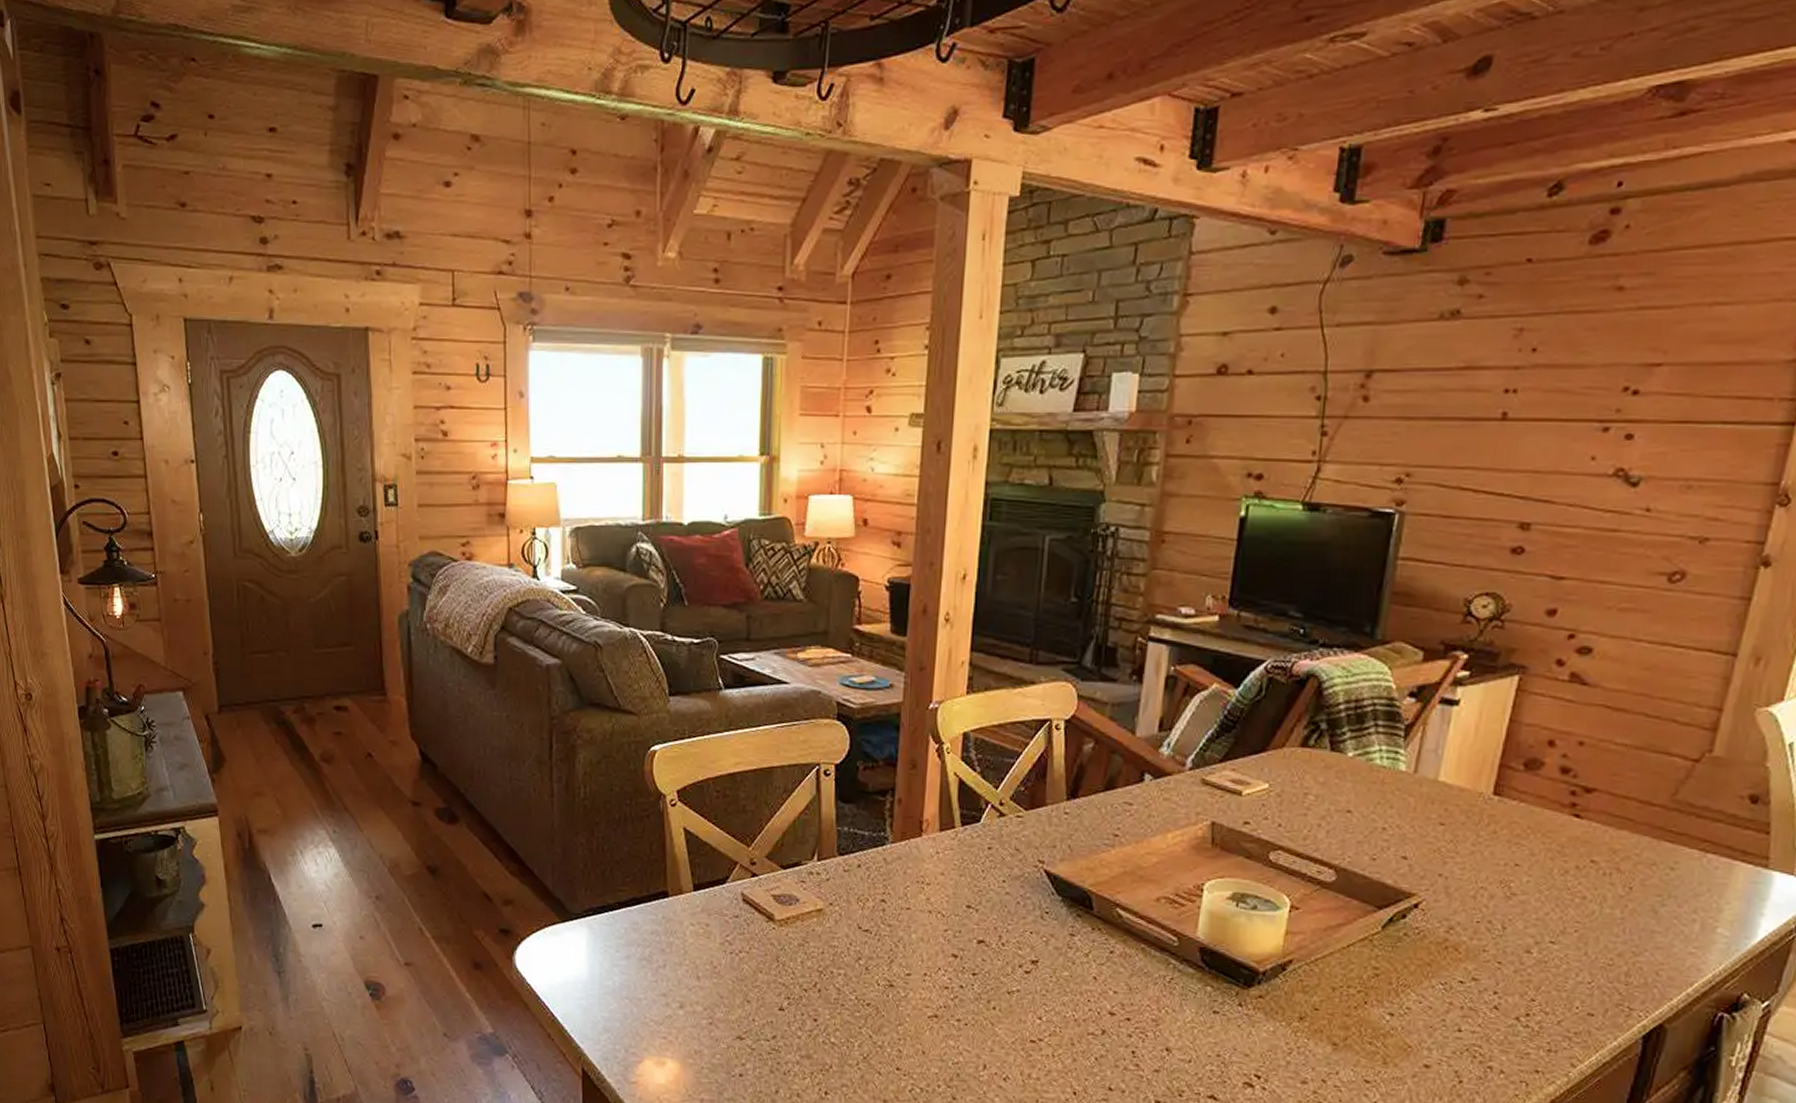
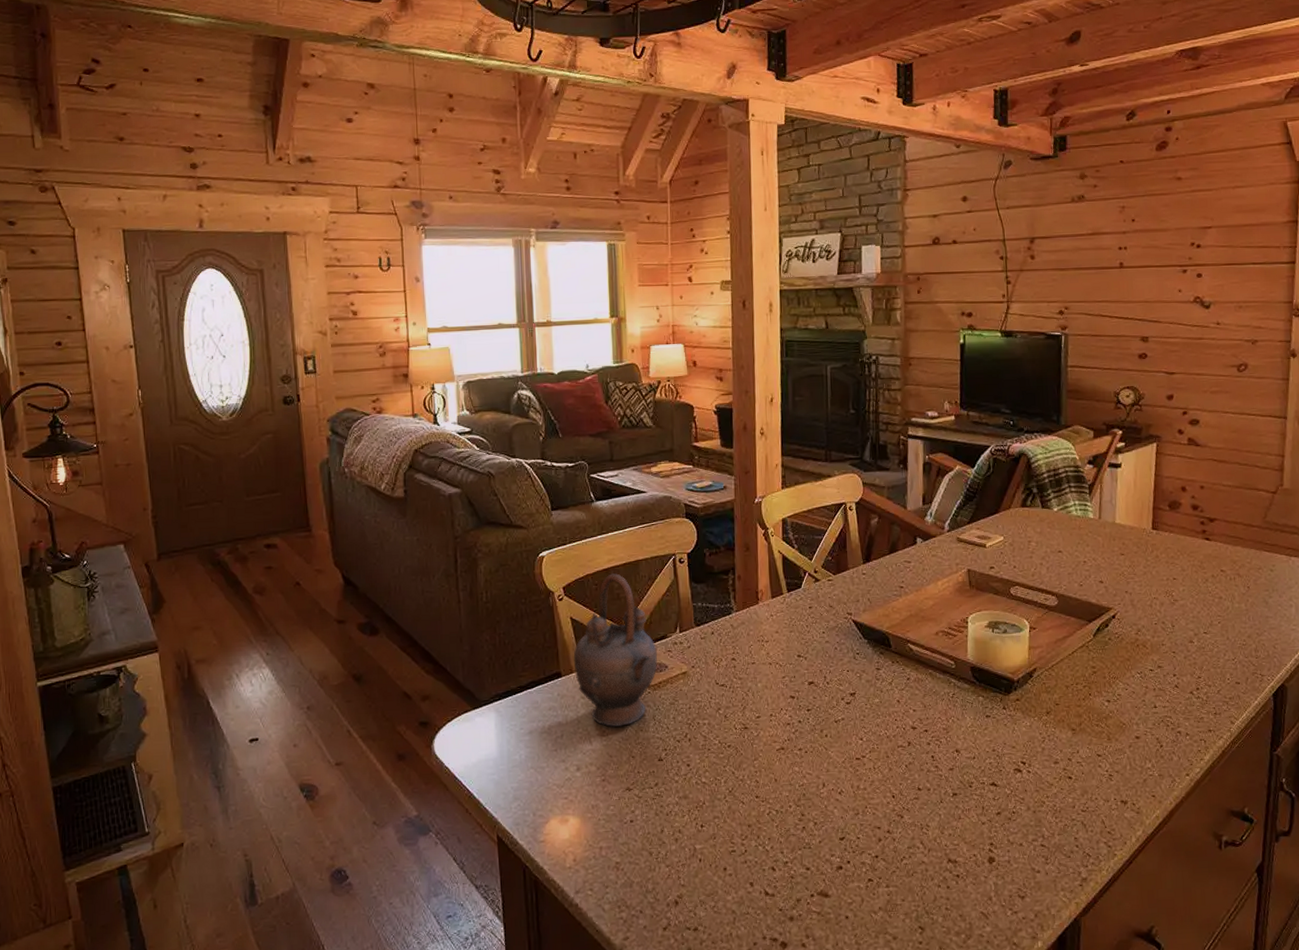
teapot: none [684,780,788,964] -> present [573,573,658,727]

